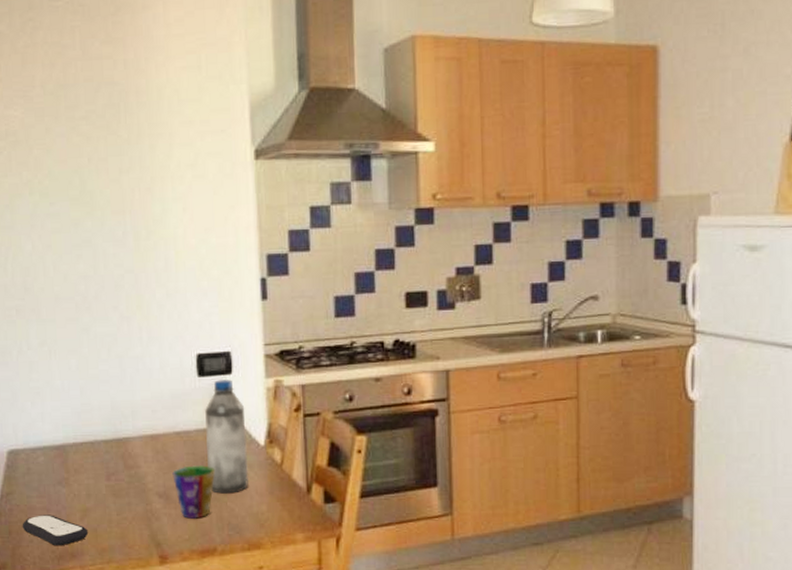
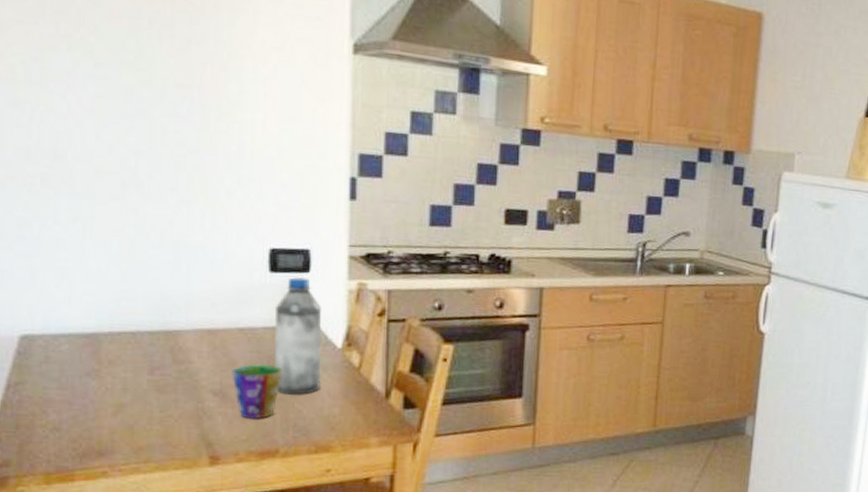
remote control: present [22,515,89,546] -> none [34,408,123,443]

